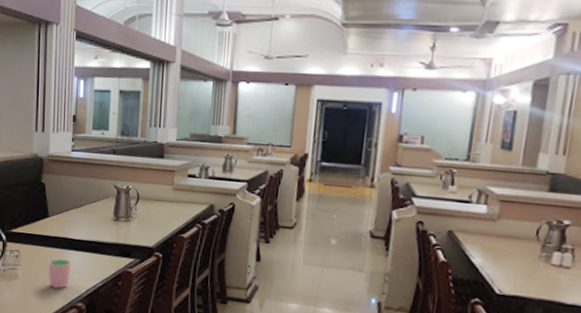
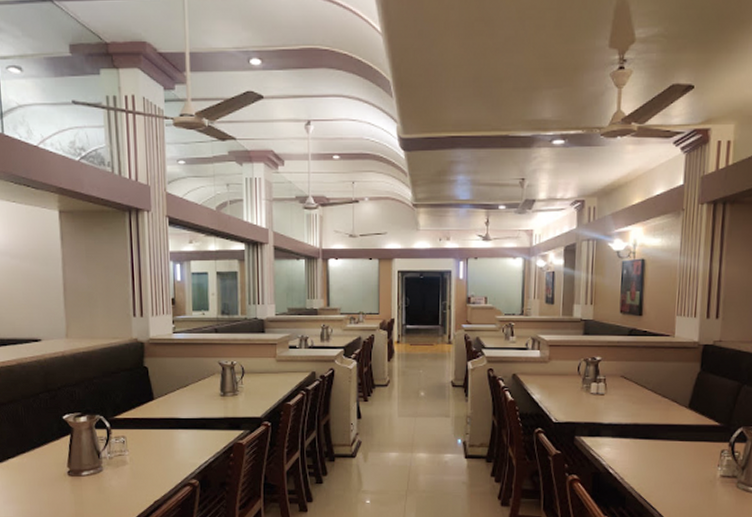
cup: present [48,258,72,289] -> none [157,439,182,469]

